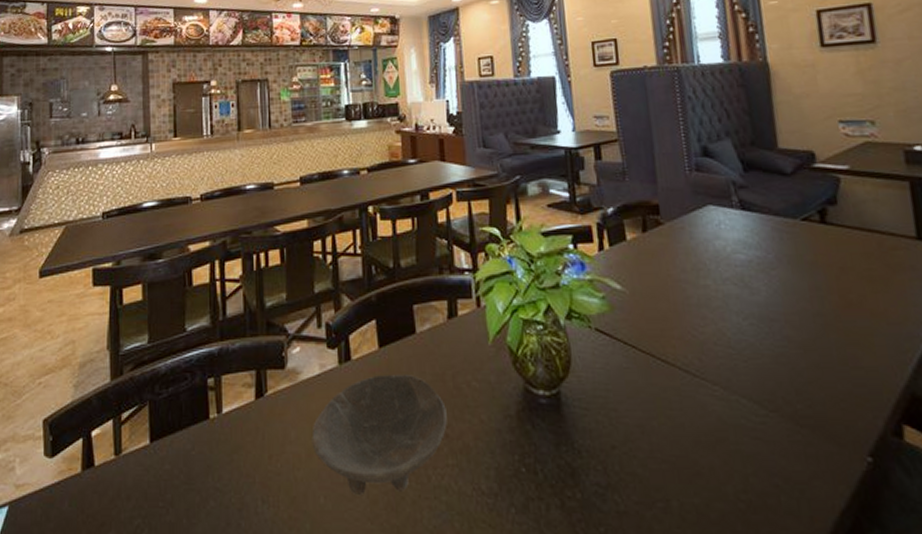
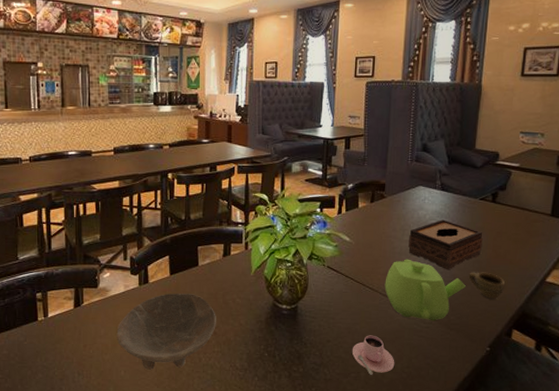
teacup: none [652,437,723,505] -> present [352,335,395,375]
teapot: none [683,313,810,413] -> present [384,259,466,321]
tissue box: none [707,252,822,330] -> present [408,219,483,270]
cup: none [810,330,872,373] -> present [468,272,506,299]

